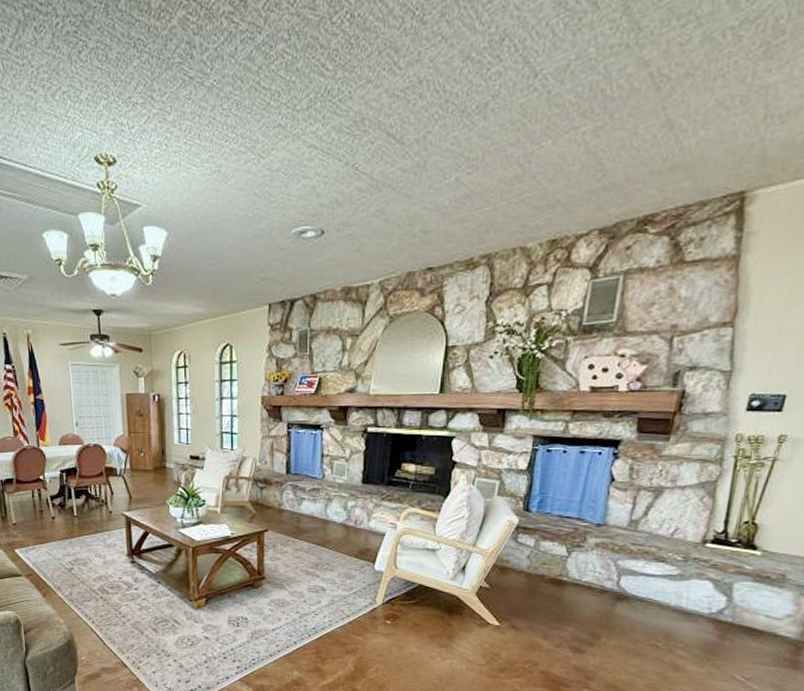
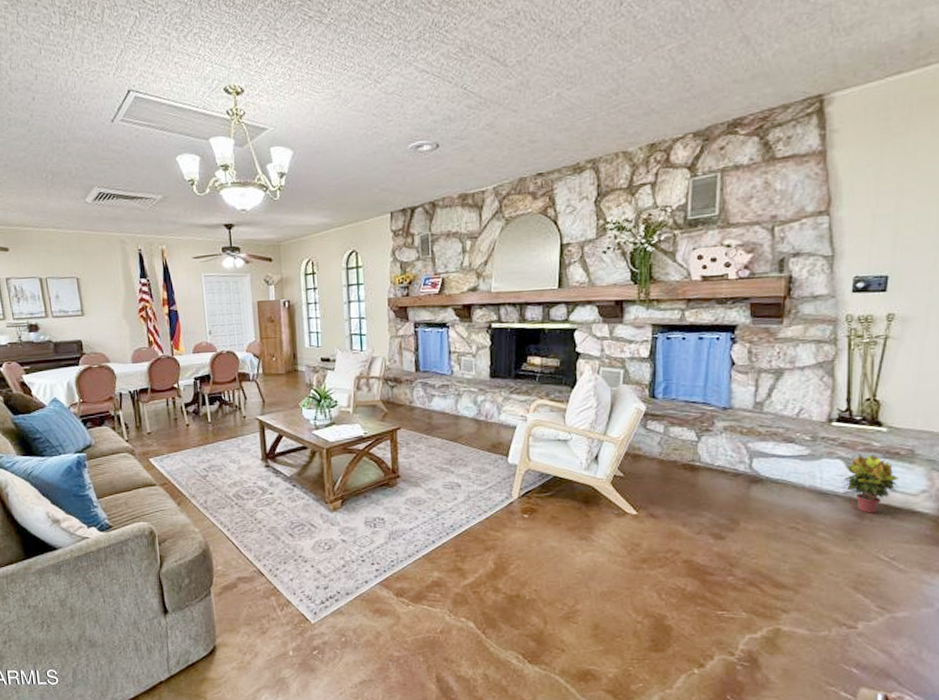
potted plant: none [710,577,766,635] -> present [844,454,900,513]

